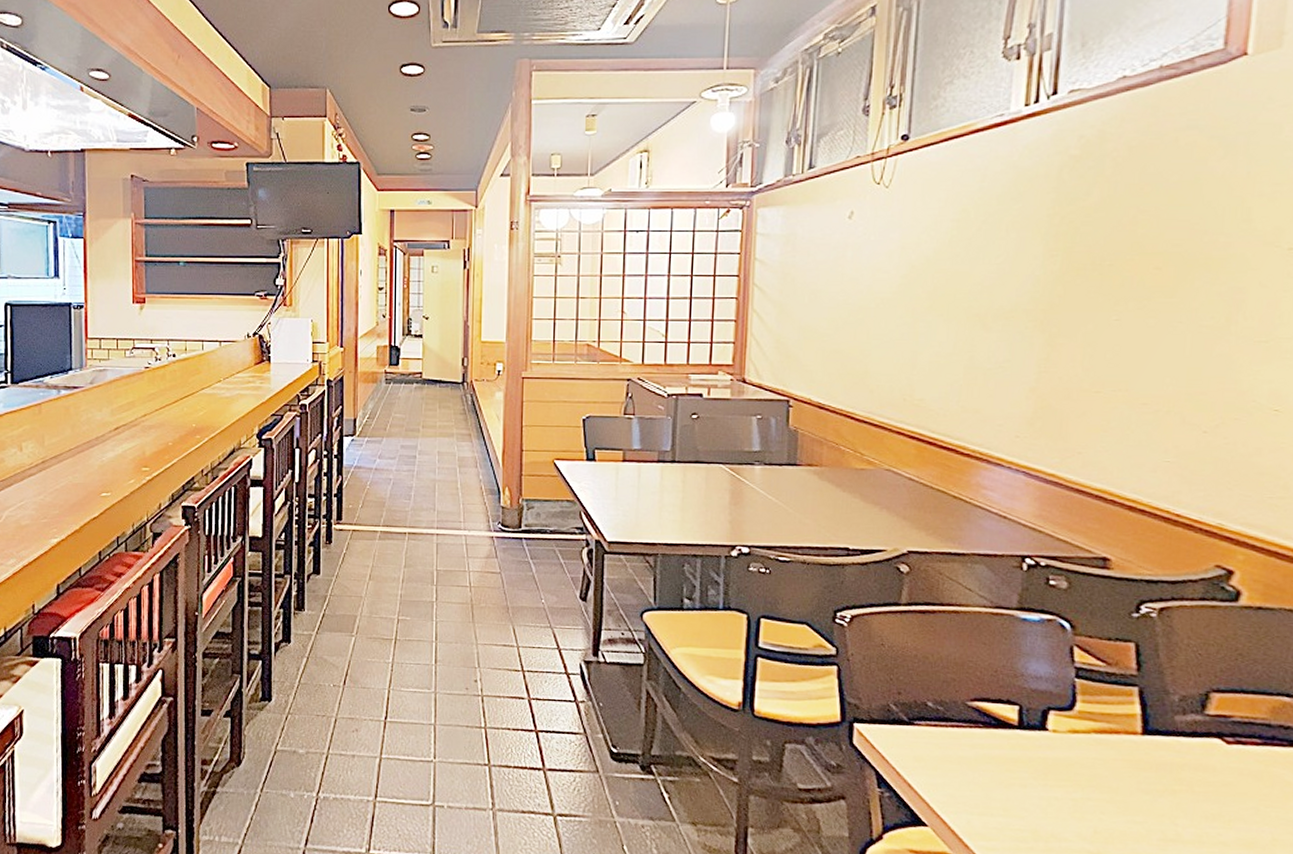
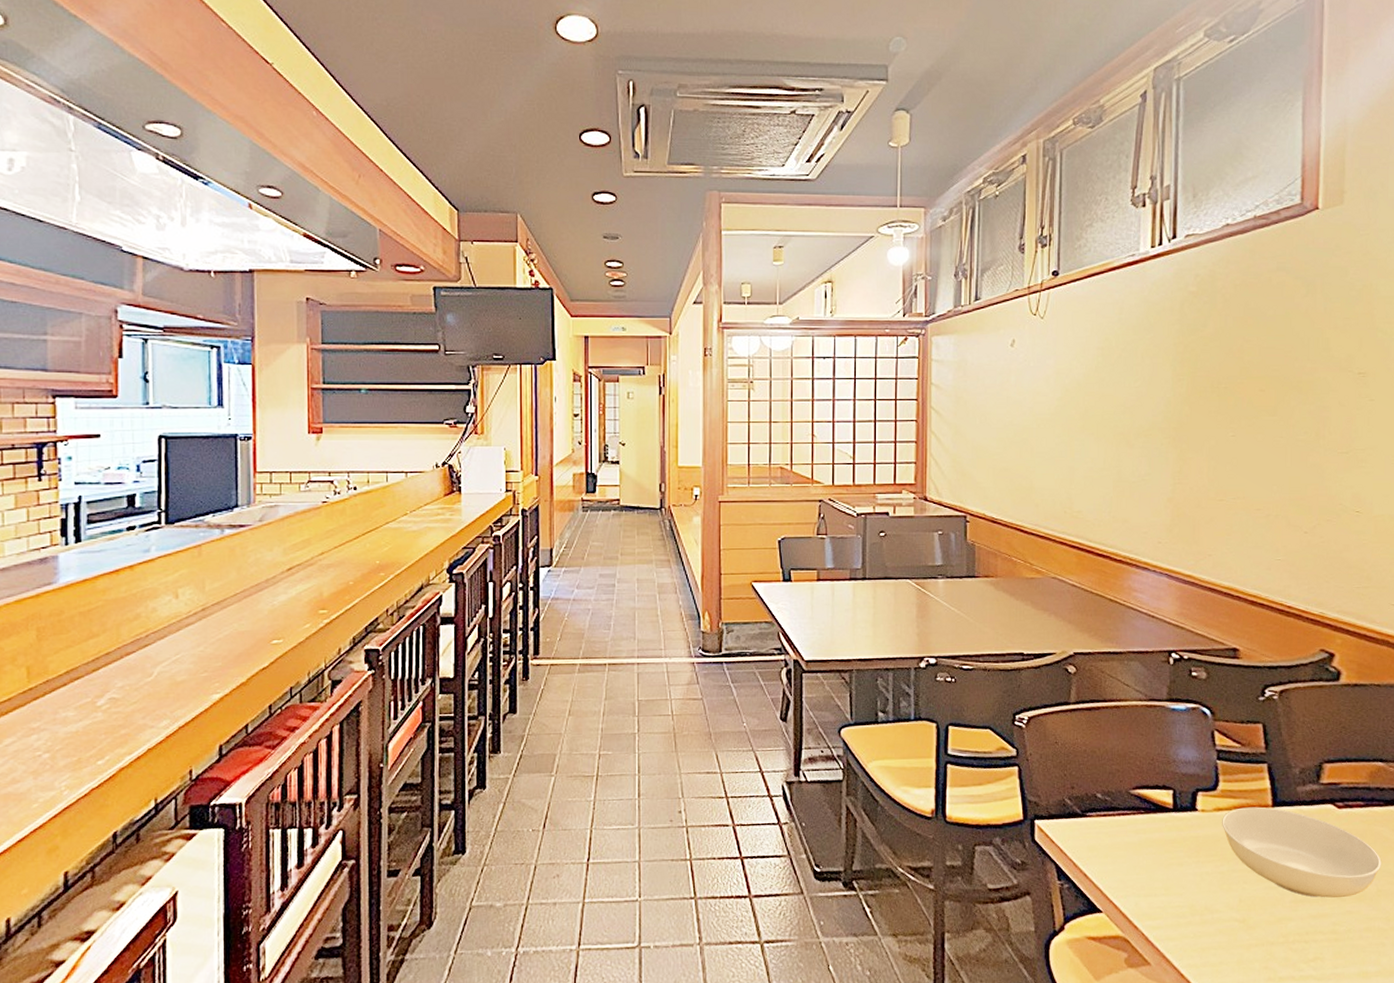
bowl: none [1077,732,1280,843] -> present [1222,807,1381,898]

